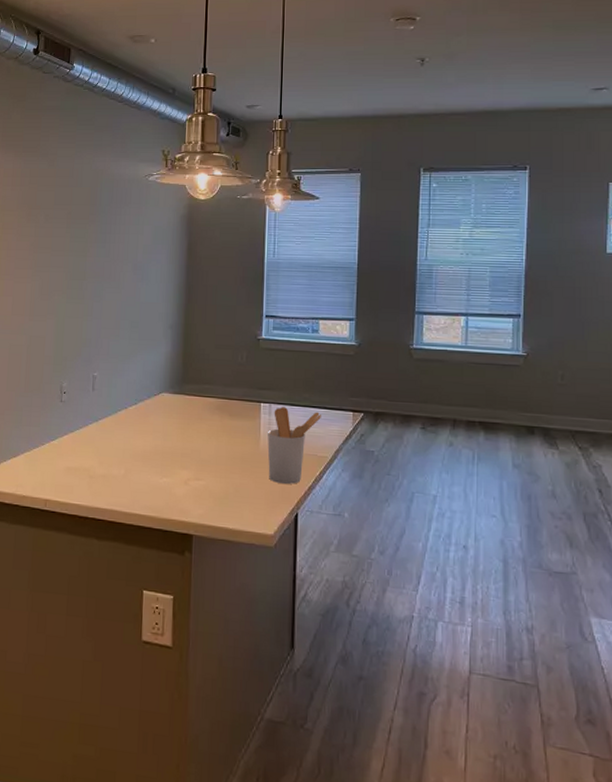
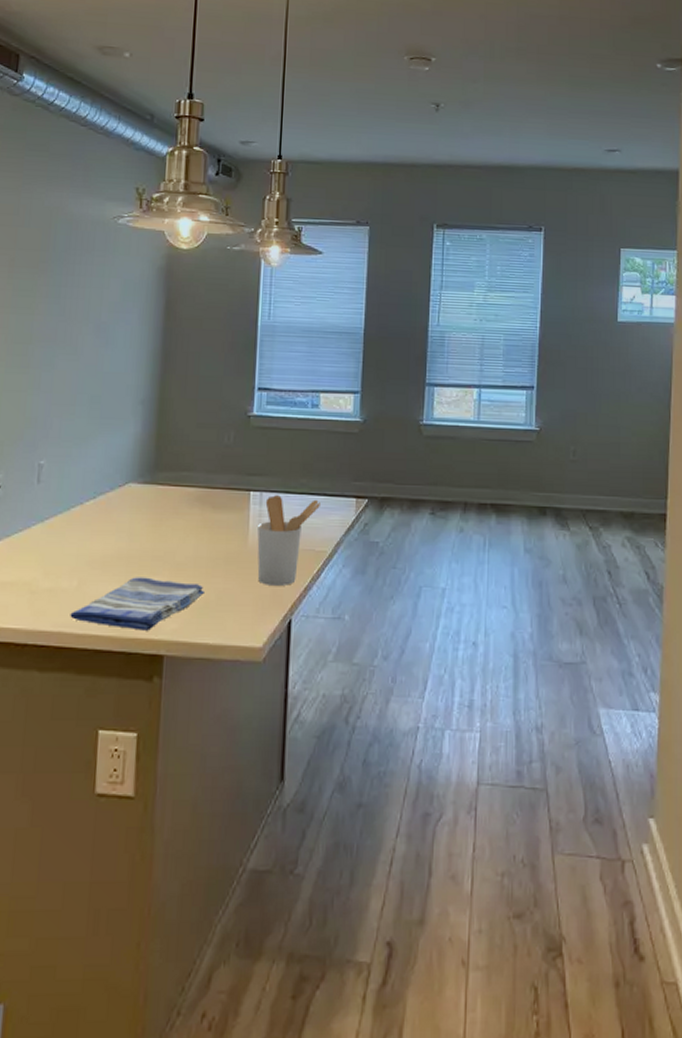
dish towel: none [119,469,226,514] -> present [70,577,206,631]

